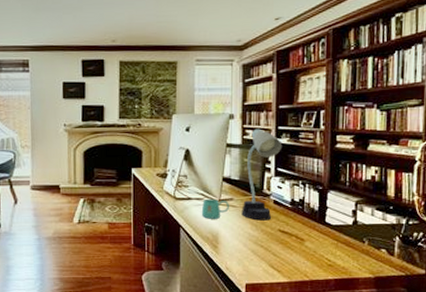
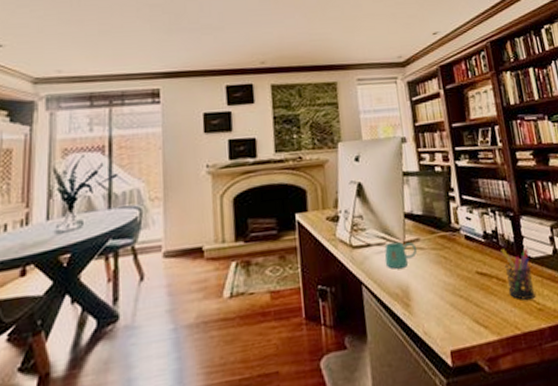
desk lamp: present [241,128,283,221] -> none [427,151,465,264]
pen holder: none [304,215,330,256] -> present [500,248,536,300]

